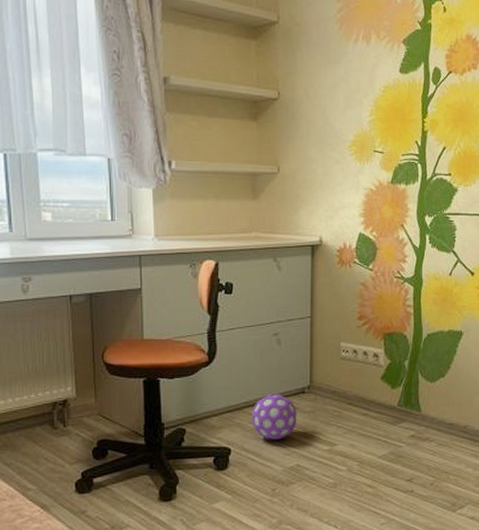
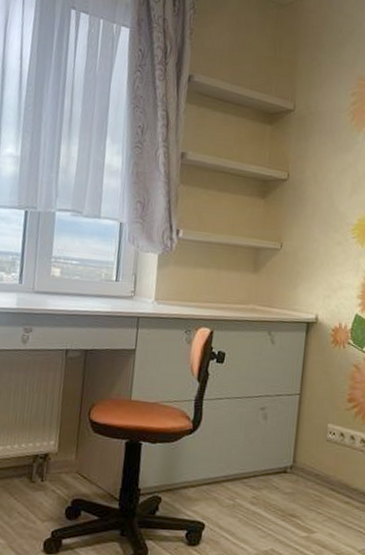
decorative ball: present [252,393,297,440] -> none [230,469,277,520]

